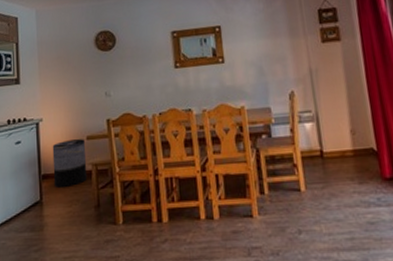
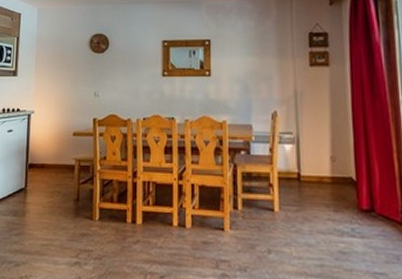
trash can: present [52,139,88,189] -> none [38,134,71,179]

